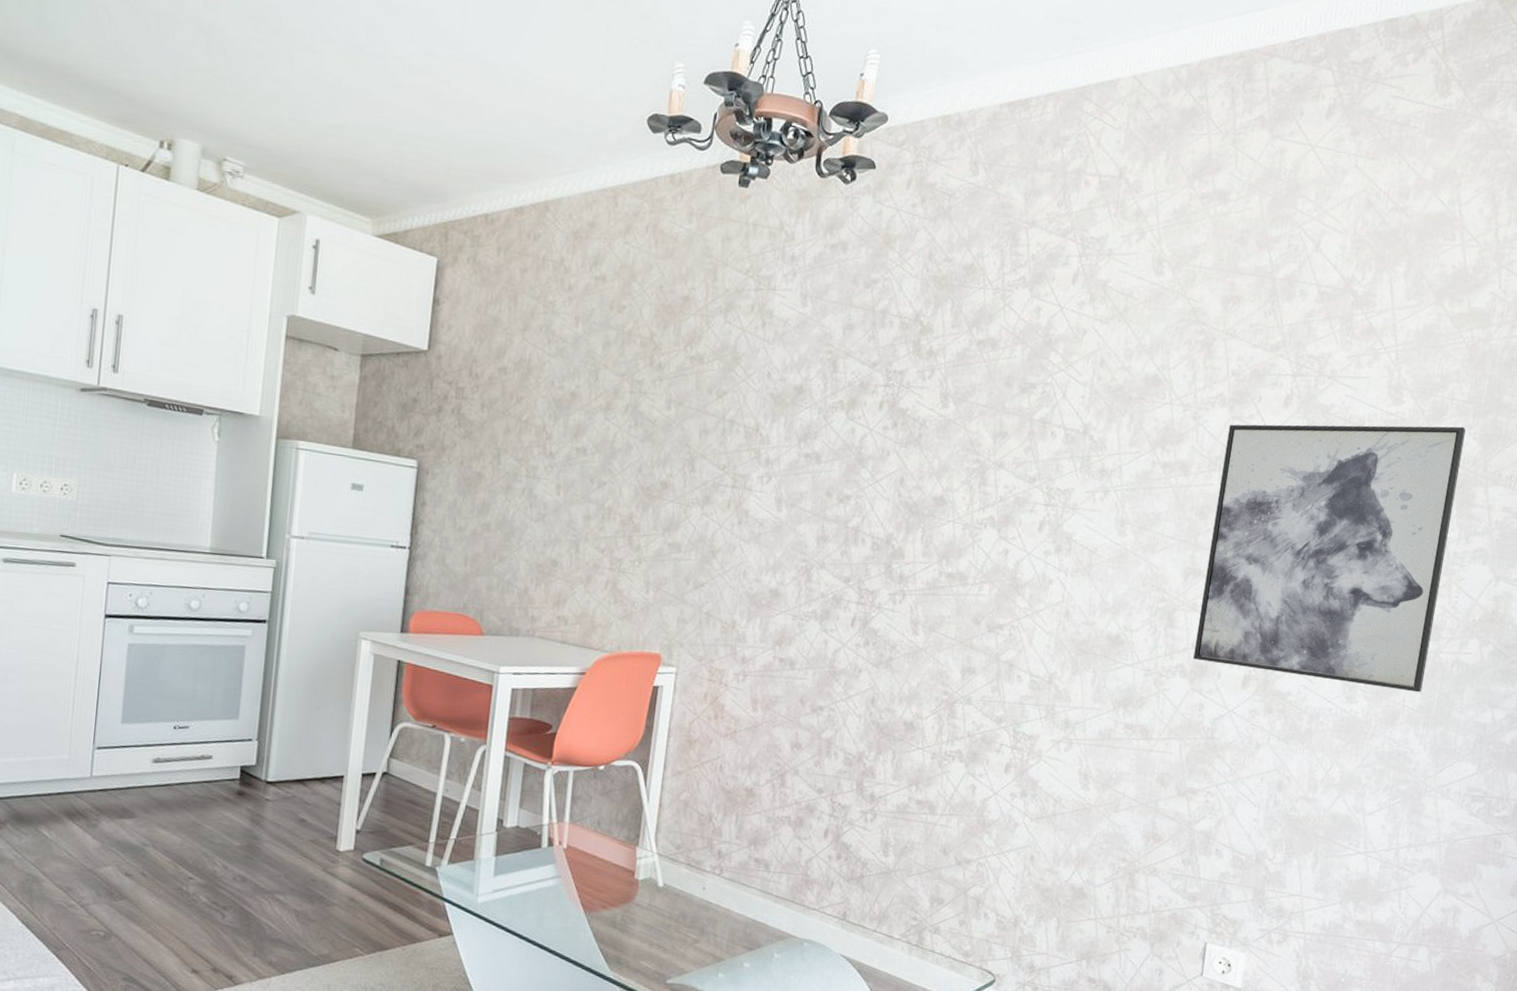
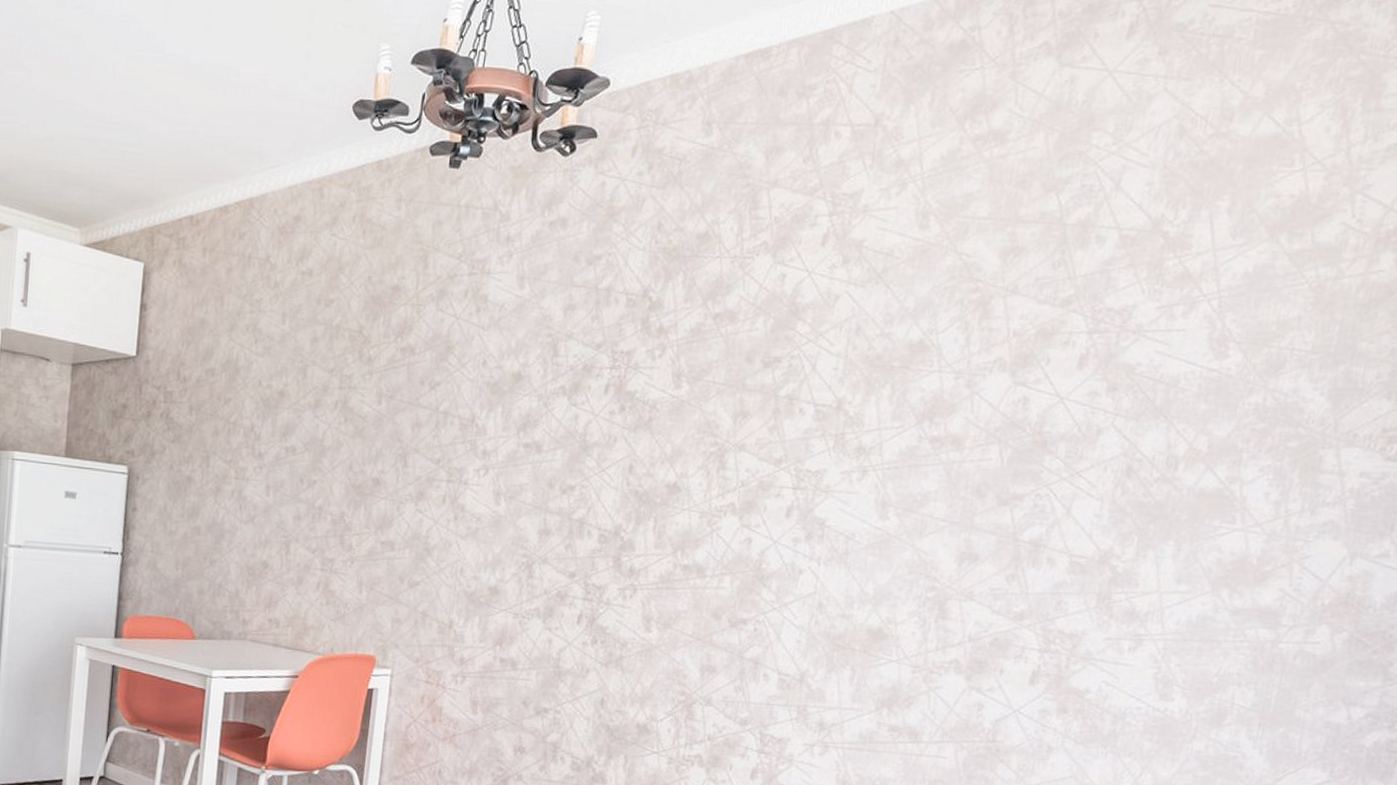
wall art: present [1193,424,1466,693] -> none [970,381,1310,689]

